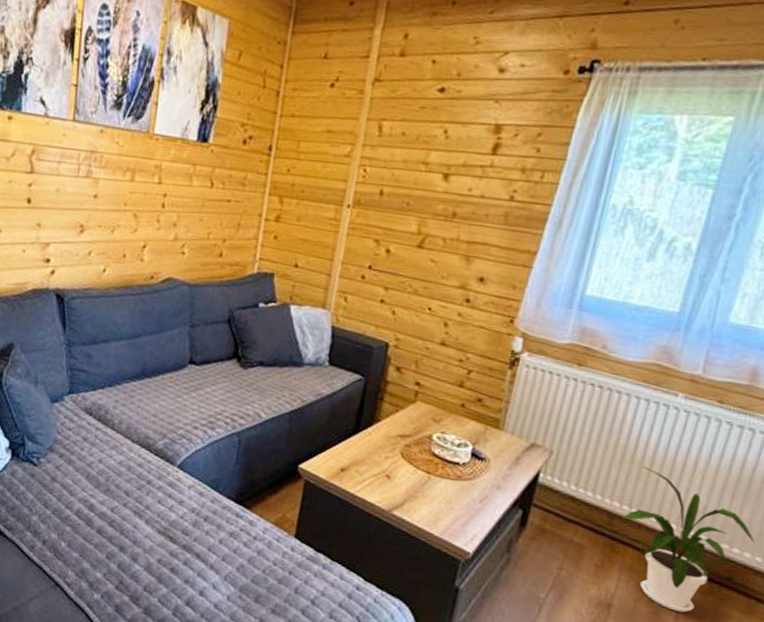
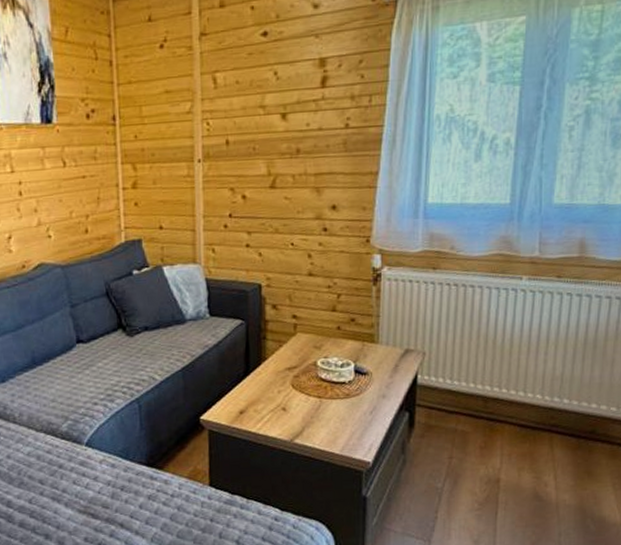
house plant: present [620,466,755,613] -> none [493,349,607,472]

